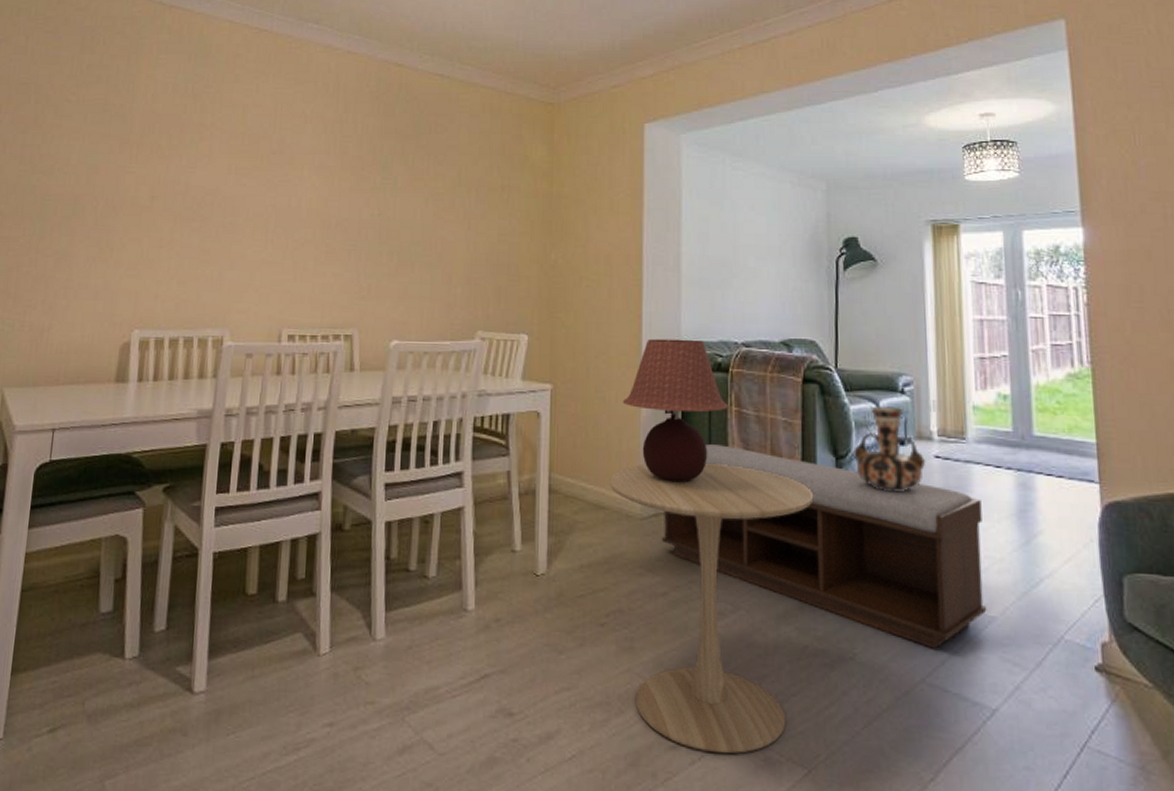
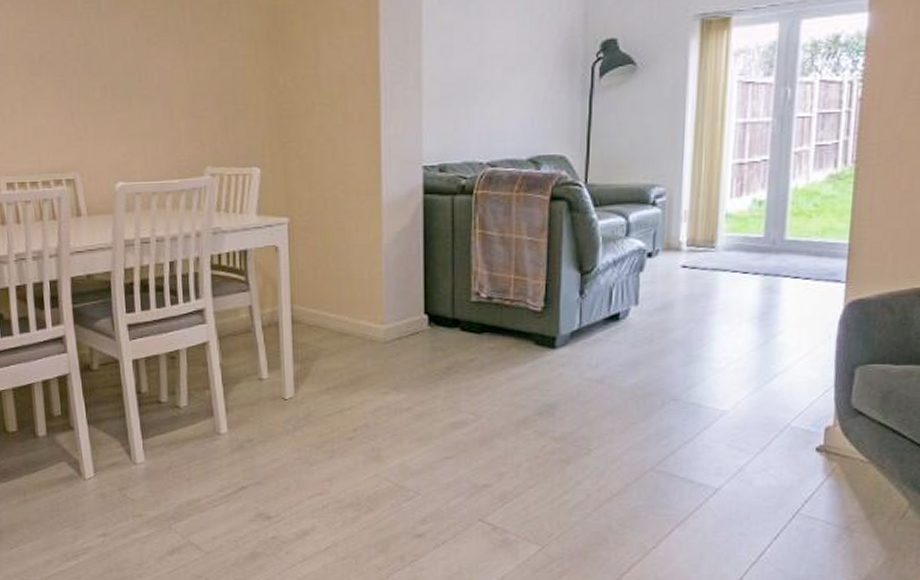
side table: present [610,462,814,754] -> none [352,285,557,538]
table lamp: present [622,338,728,482] -> none [362,162,472,306]
bench: present [661,444,987,649] -> none [405,268,725,441]
decorative vase: present [854,406,926,491] -> none [599,219,673,302]

